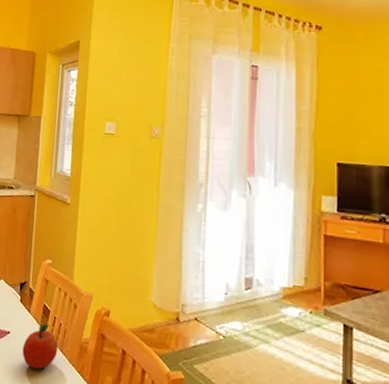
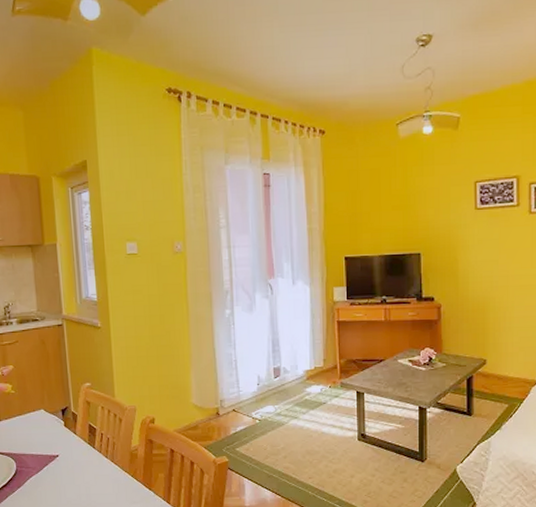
fruit: present [22,323,59,370] -> none [74,441,110,482]

